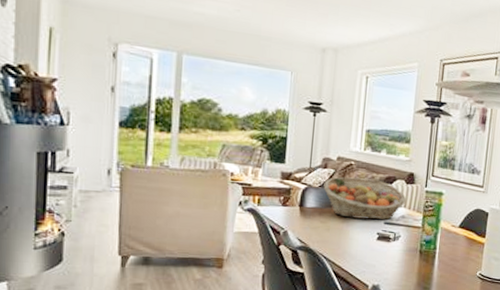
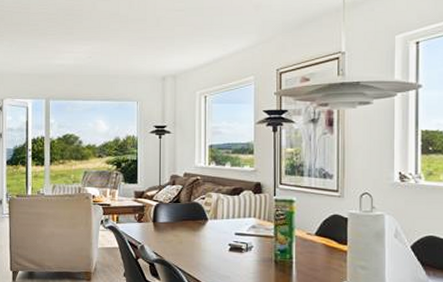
fruit basket: present [323,177,406,220] -> none [173,191,255,231]

